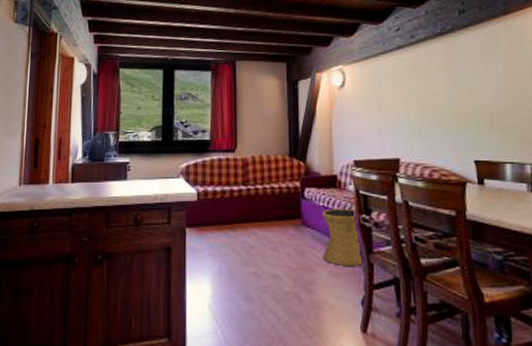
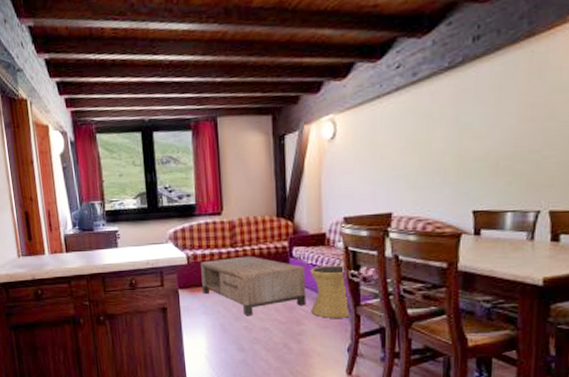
coffee table: none [211,195,318,261] -> present [201,256,306,316]

